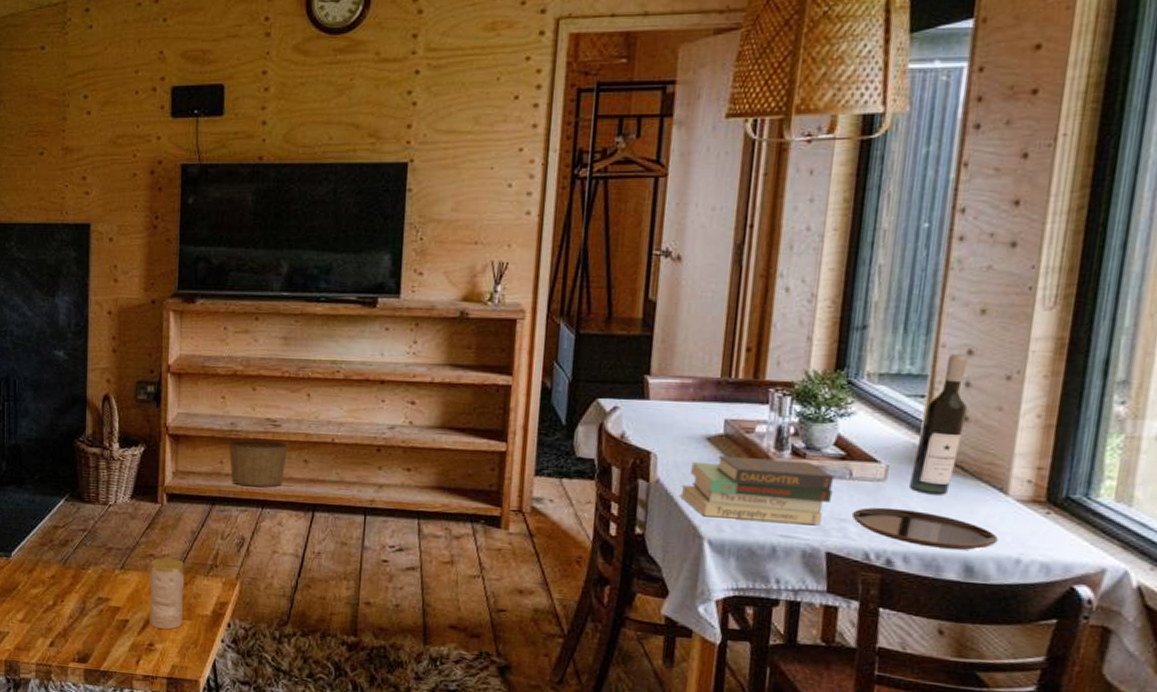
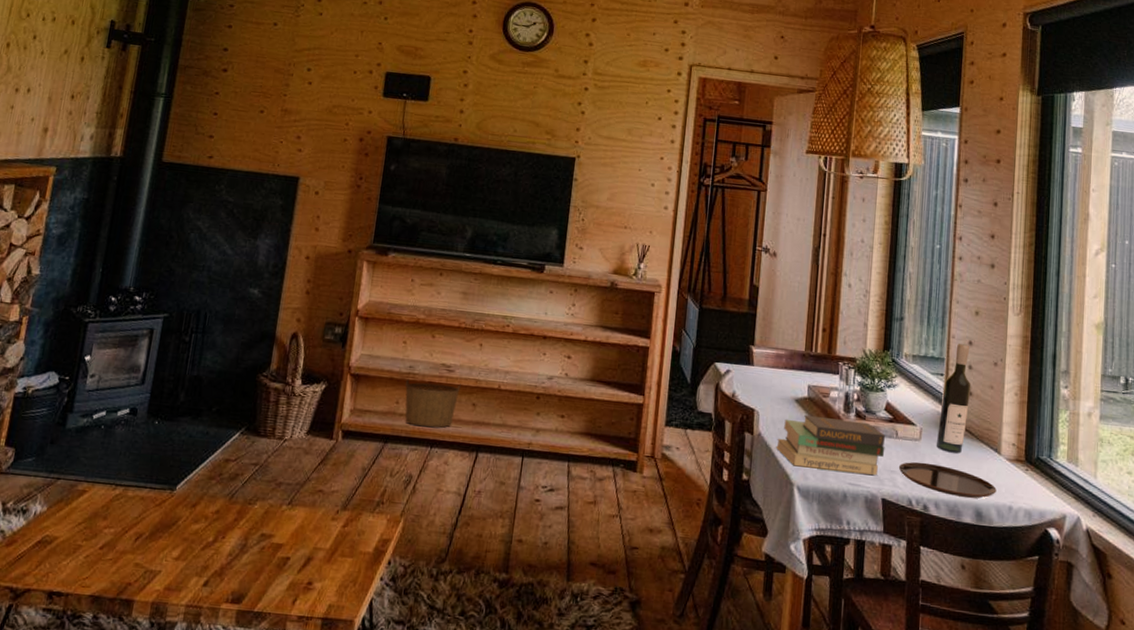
candle: present [149,557,185,630] -> none [311,493,352,568]

